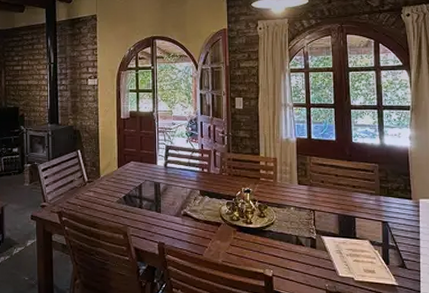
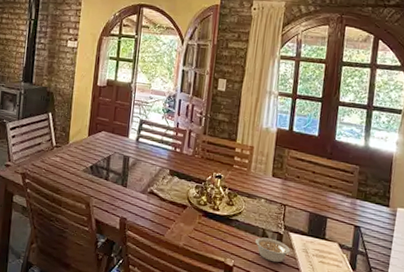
legume: none [290,244,326,267] -> present [254,237,291,263]

